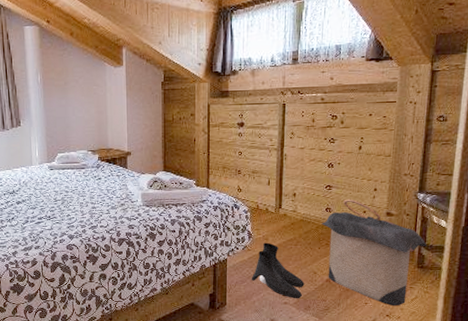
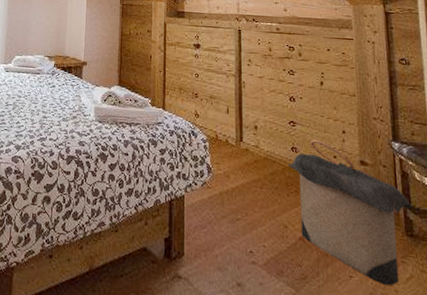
boots: present [251,242,305,299] -> none [212,180,275,259]

